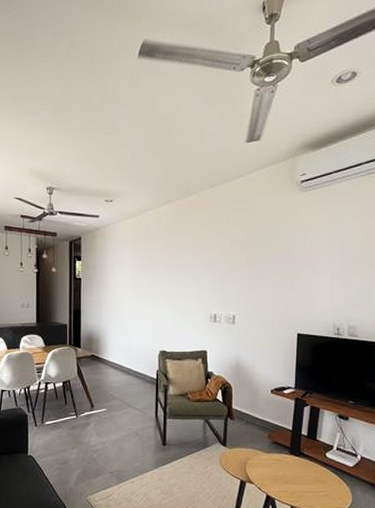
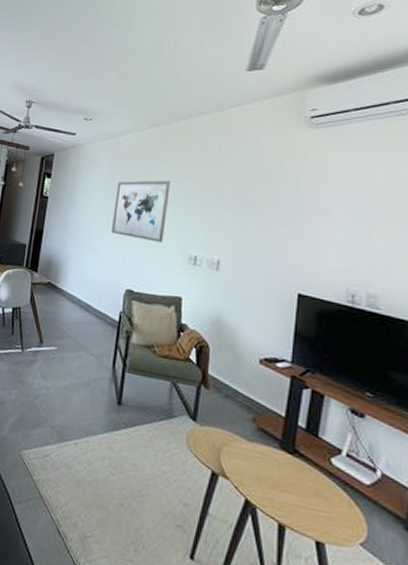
wall art: none [142,251,189,307] -> present [112,180,171,243]

